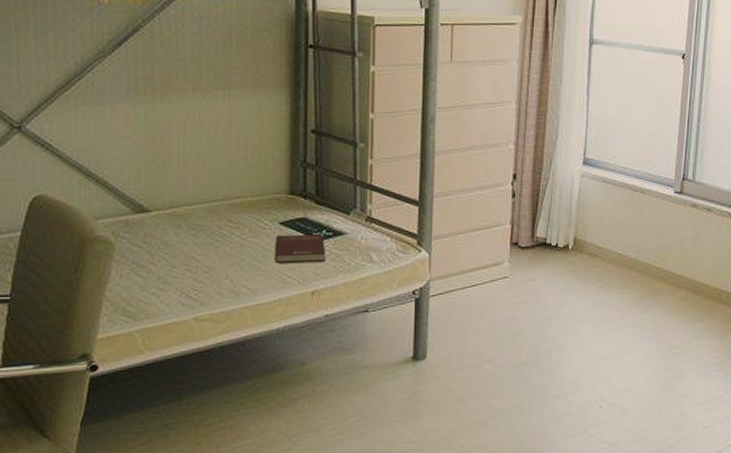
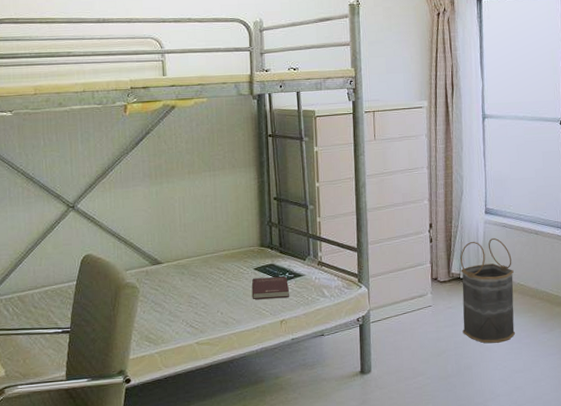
basket: none [544,195,611,324] -> present [460,237,516,343]

